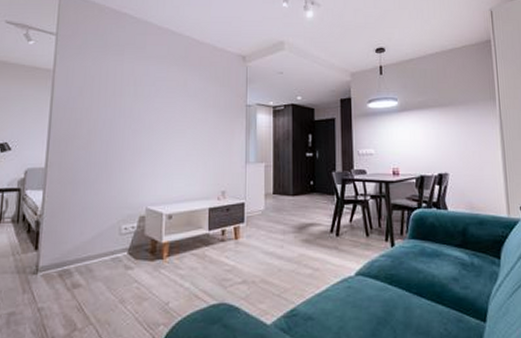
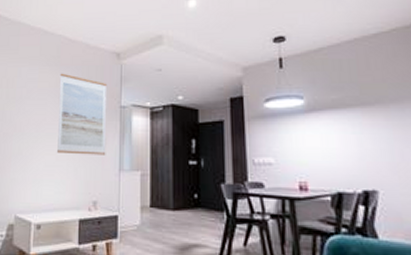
wall art: none [187,73,234,149] -> present [57,73,108,155]

